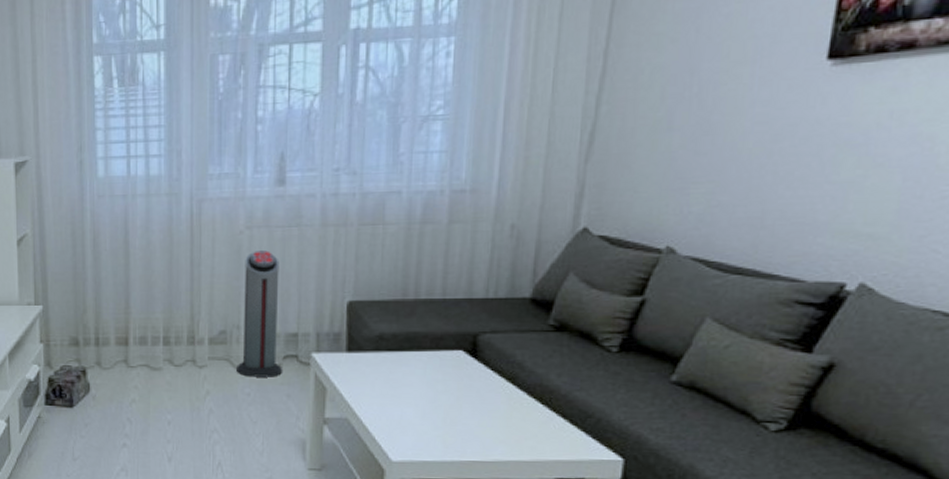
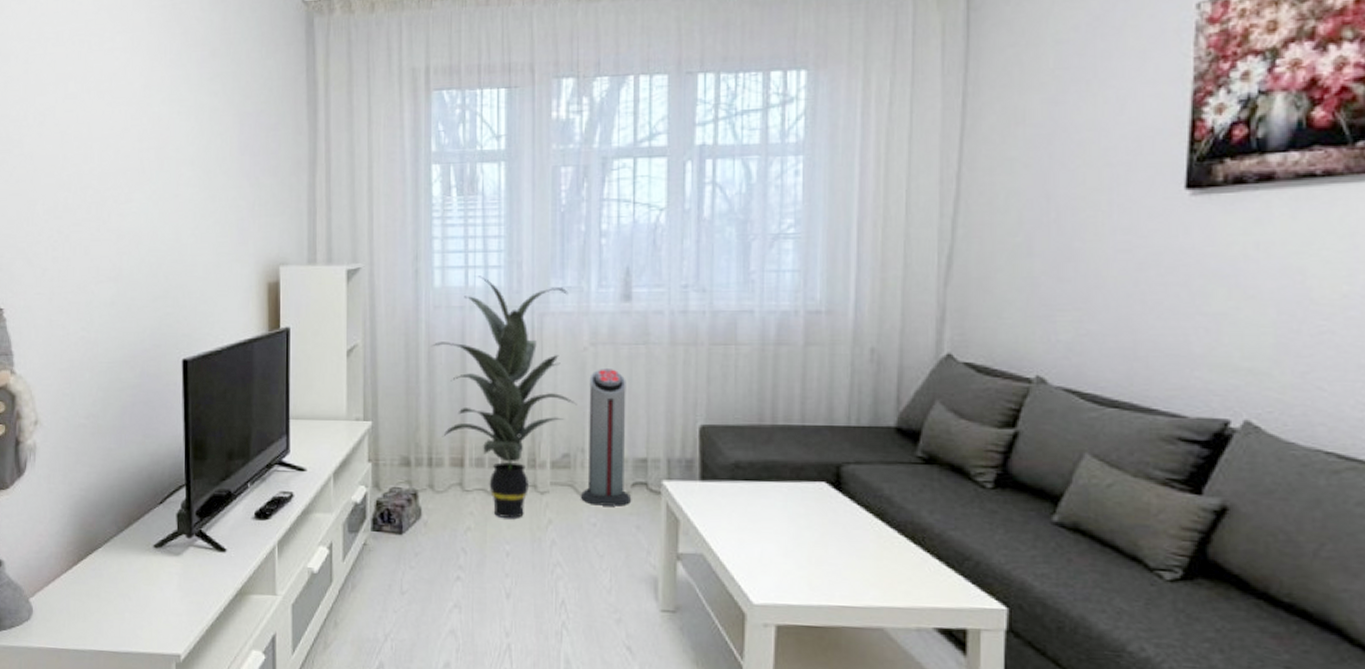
indoor plant: none [96,165,233,390] -> present [431,276,577,518]

